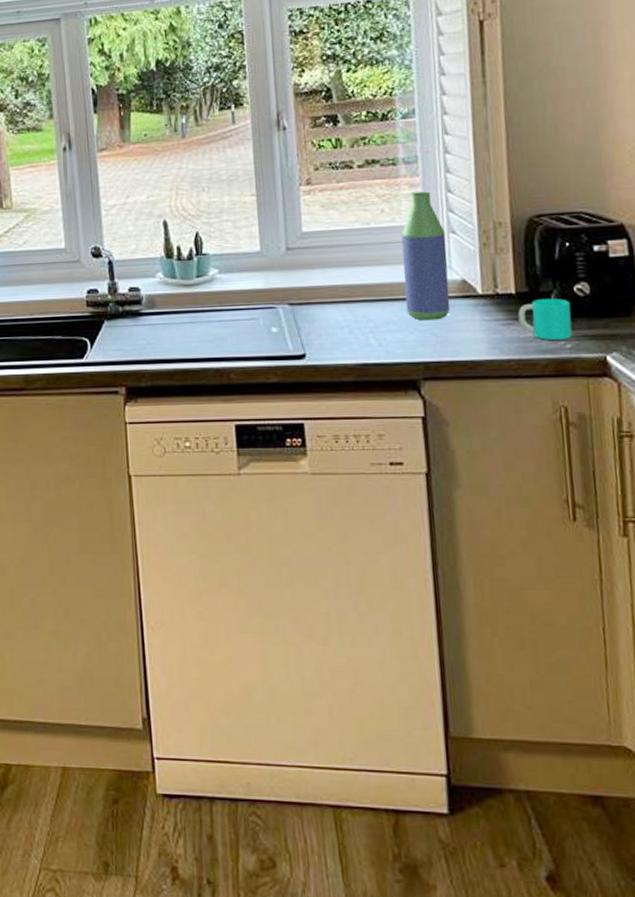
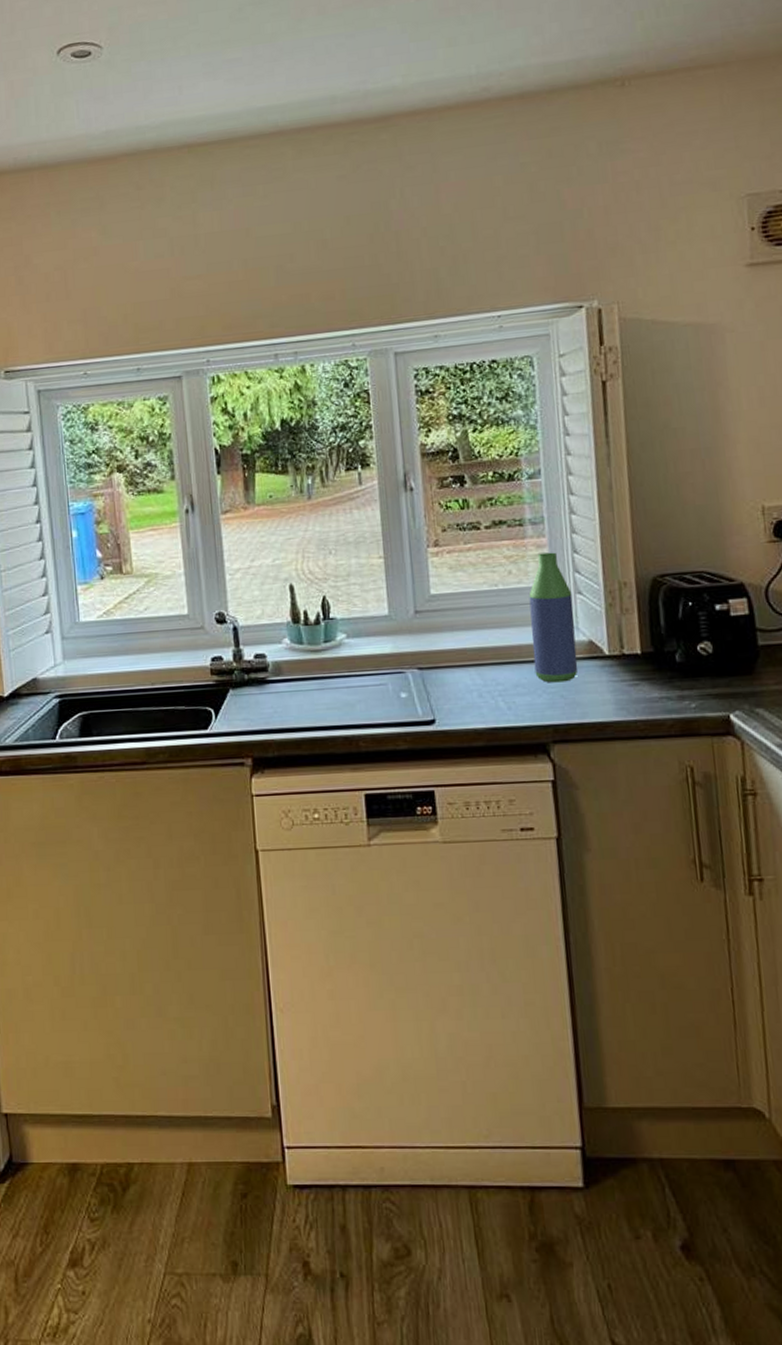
cup: present [518,298,573,340] -> none [644,657,697,700]

